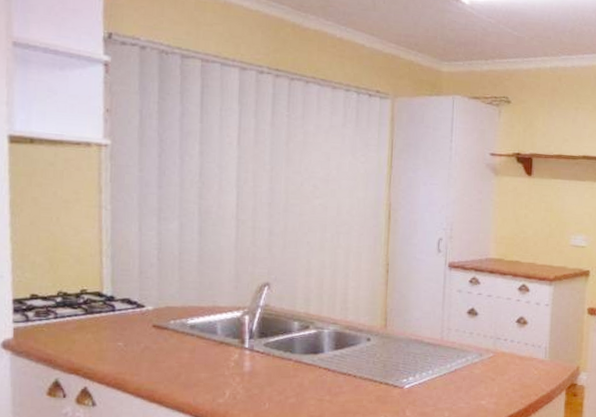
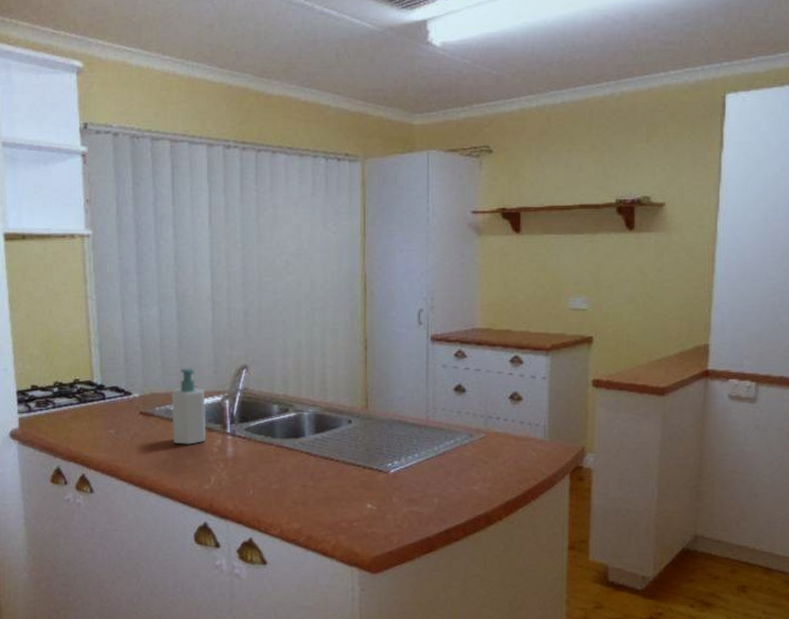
soap bottle: none [187,283,225,359] -> present [171,368,207,445]

